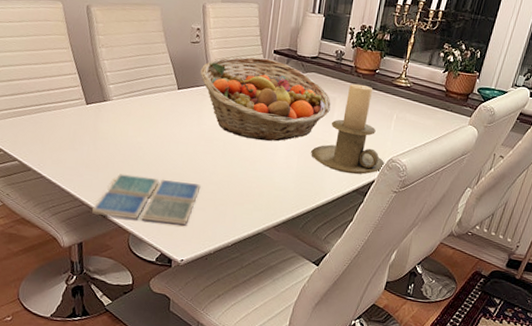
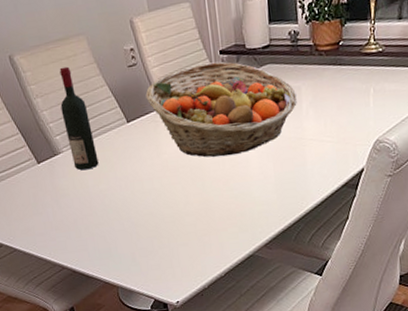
drink coaster: present [91,174,201,225] -> none [73,219,178,276]
wine bottle: none [119,27,145,121] -> present [59,66,99,170]
candle holder: present [311,83,385,174] -> none [286,63,372,169]

